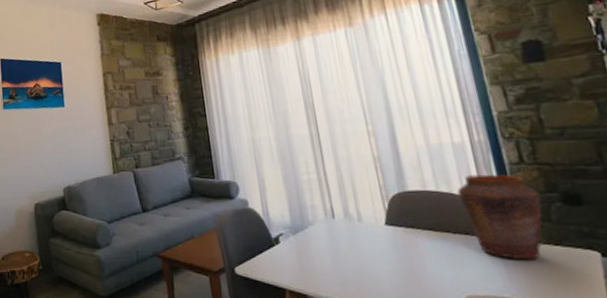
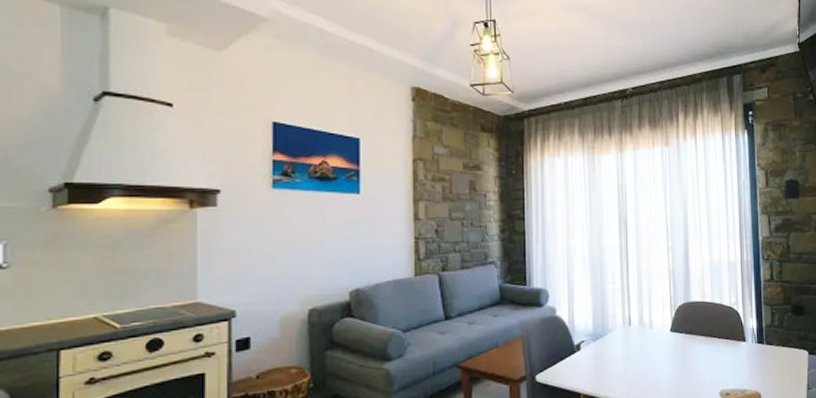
vase: present [457,174,543,260] -> none [726,289,779,359]

